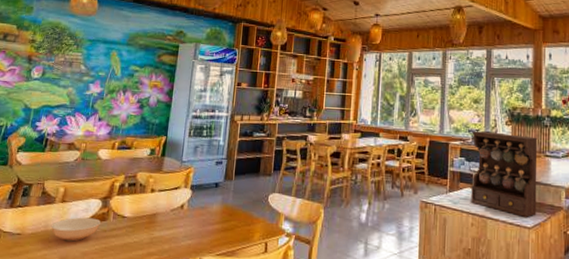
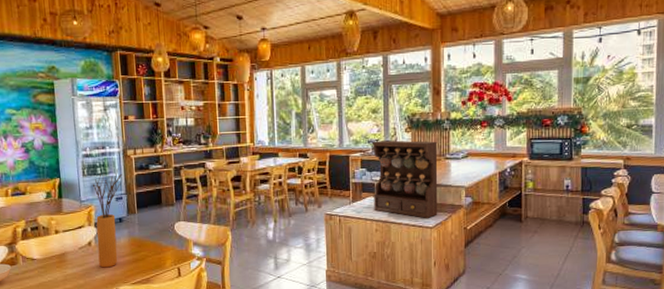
vase: none [187,132,226,235] -> present [93,168,122,268]

